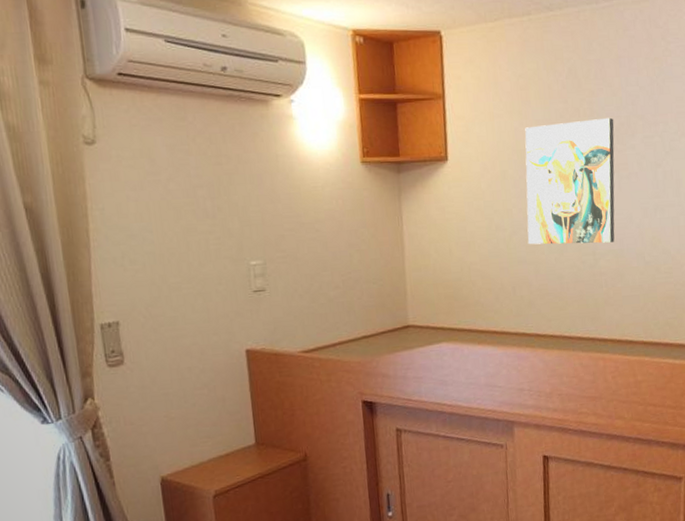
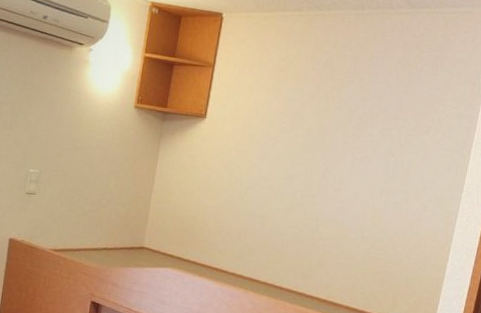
wall art: present [525,117,615,245] -> none [260,102,358,214]

